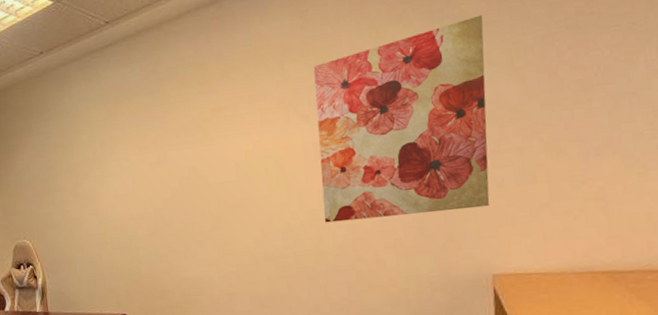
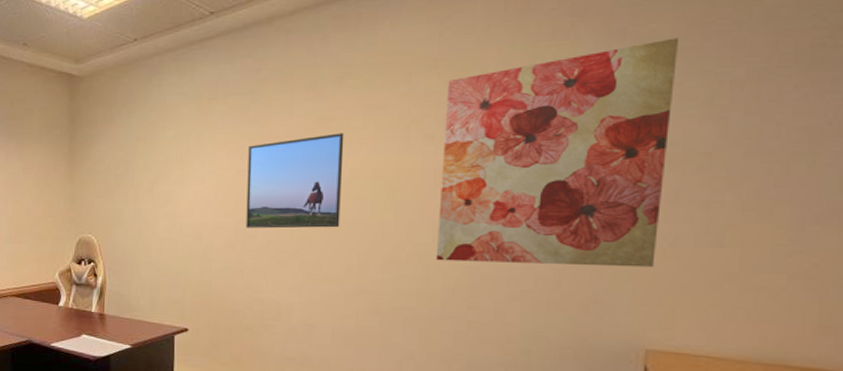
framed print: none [156,120,243,215] -> present [246,133,344,229]

